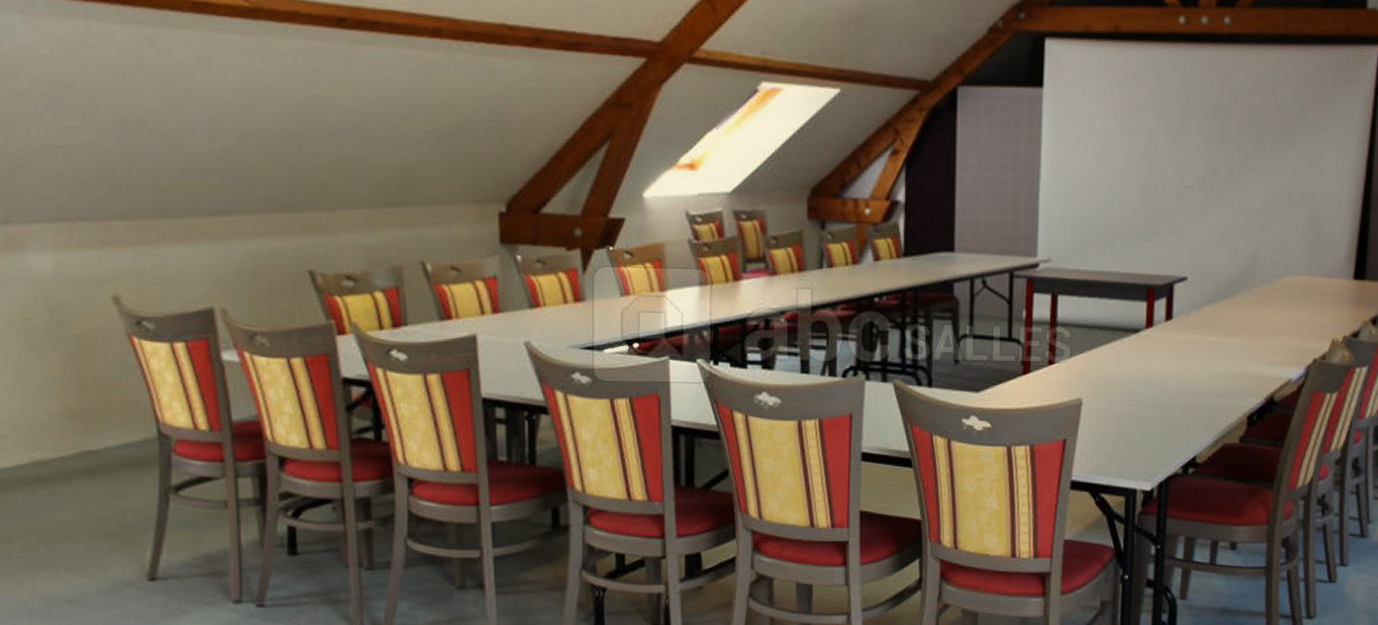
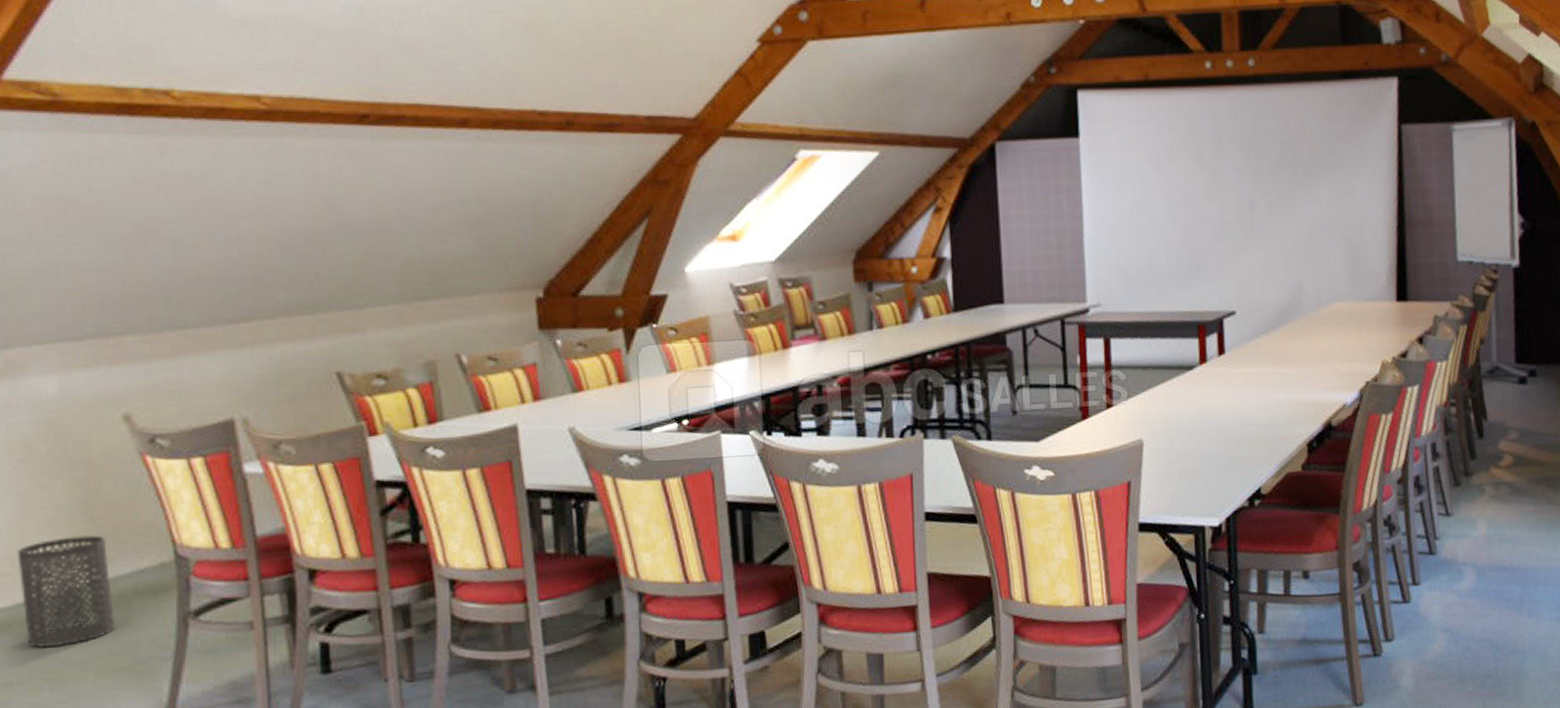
trash can: none [16,407,103,509] -> present [17,535,115,649]

